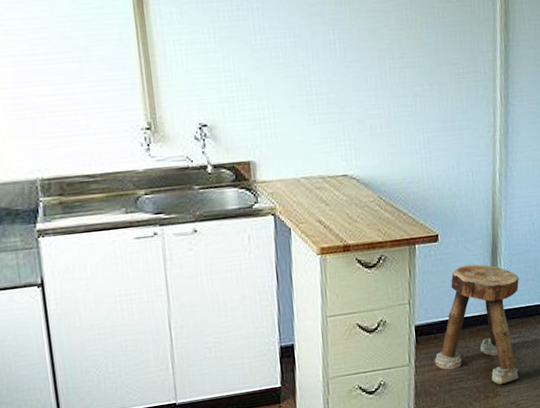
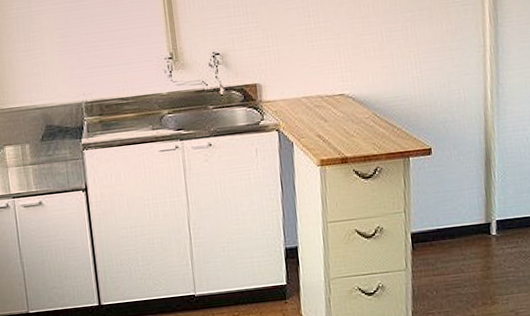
stool: present [435,264,519,385] -> none [431,176,517,293]

